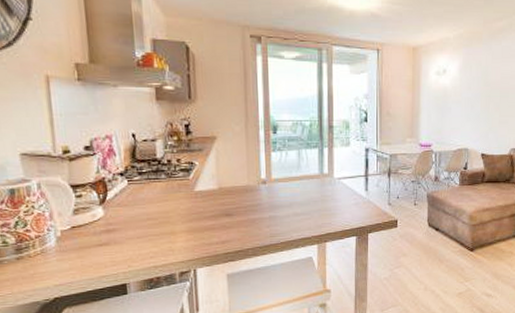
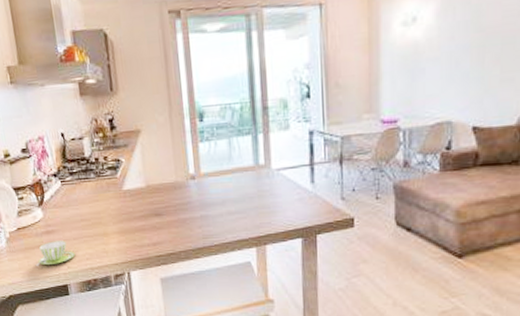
cup: none [90,239,138,266] -> present [35,240,76,266]

